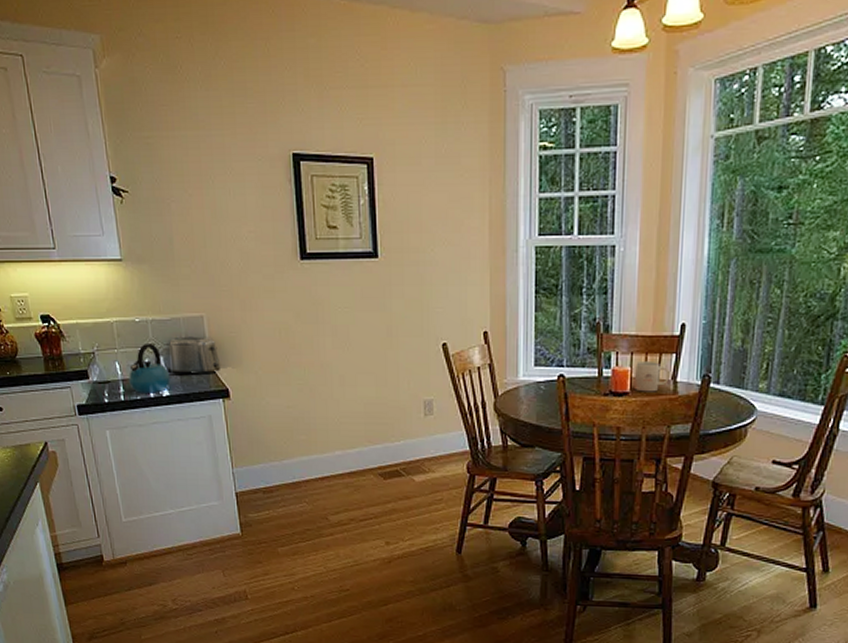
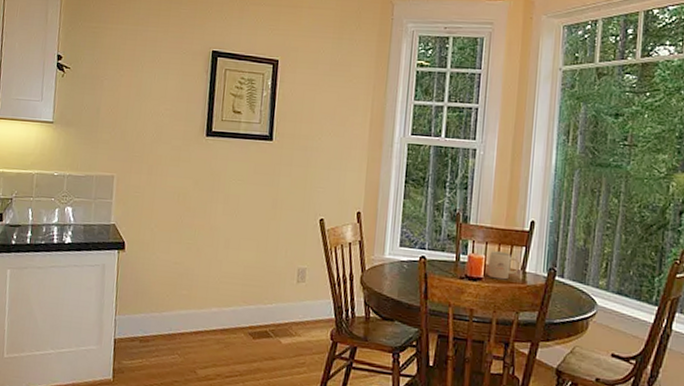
kettle: present [129,344,170,393] -> none [37,195,75,240]
toaster: present [167,336,221,375] -> none [73,192,122,228]

